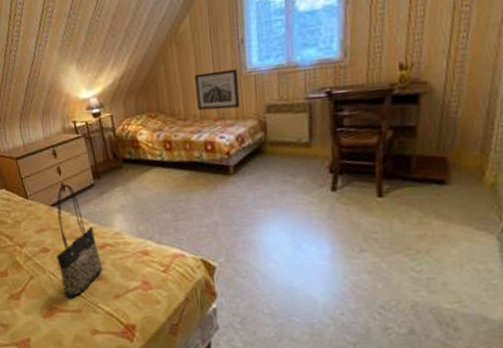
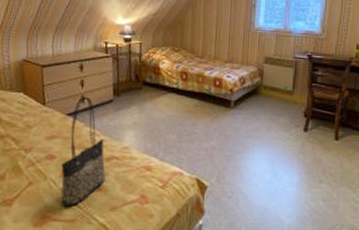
wall art: present [195,68,240,111] -> none [213,23,248,55]

